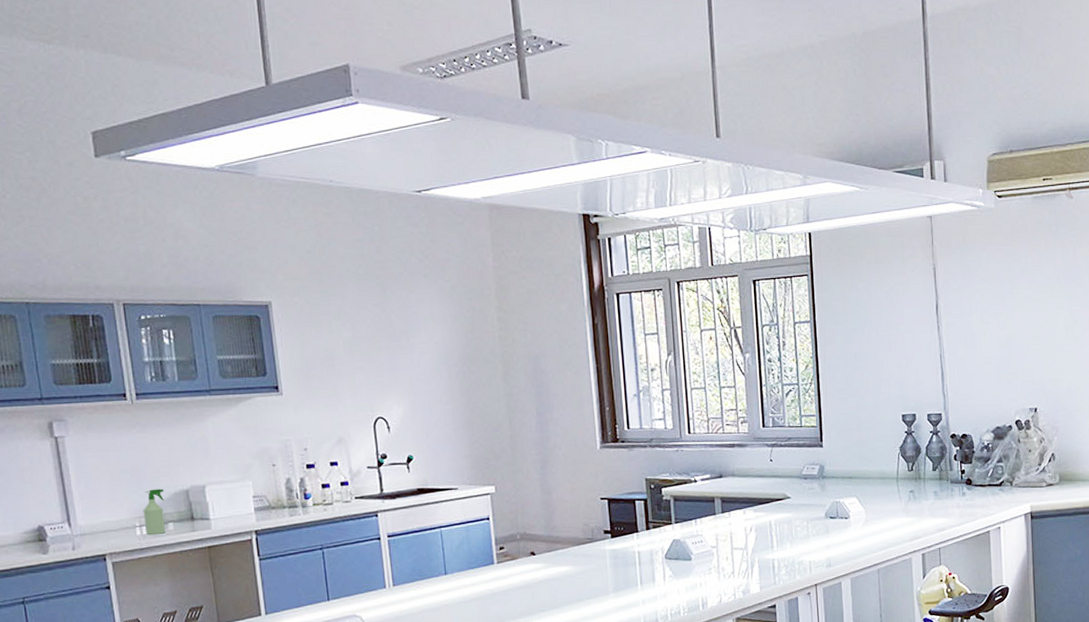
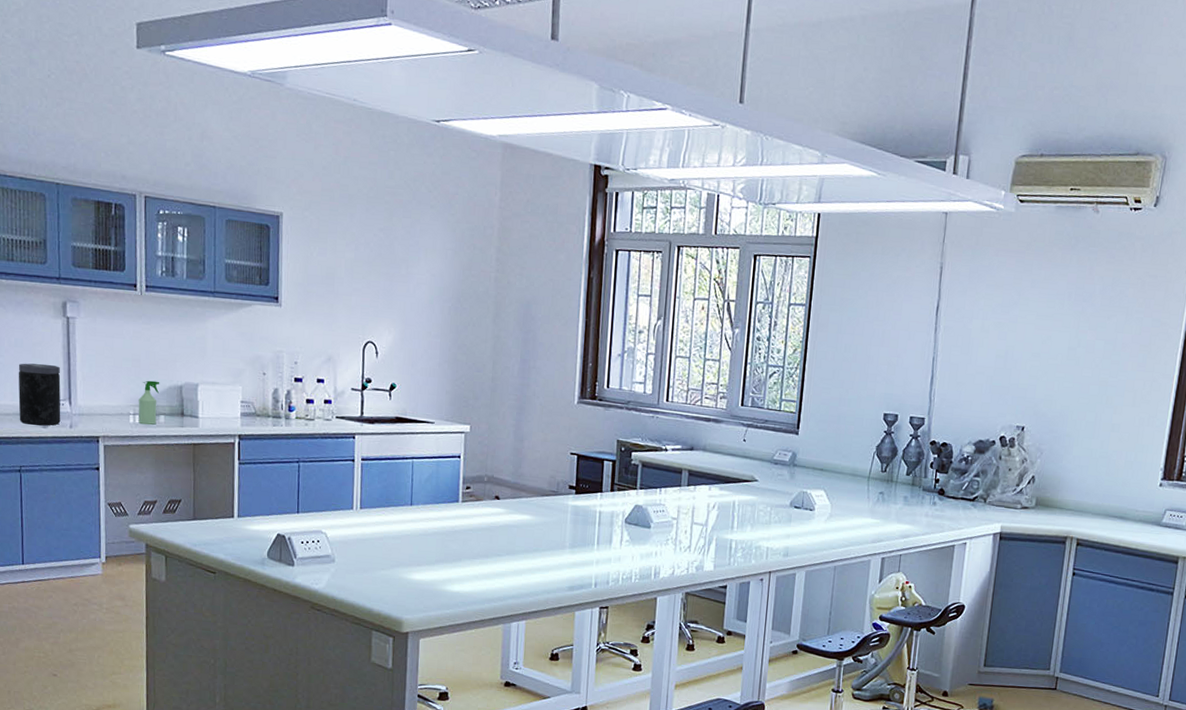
container: none [8,488,62,553] -> present [18,363,61,426]

